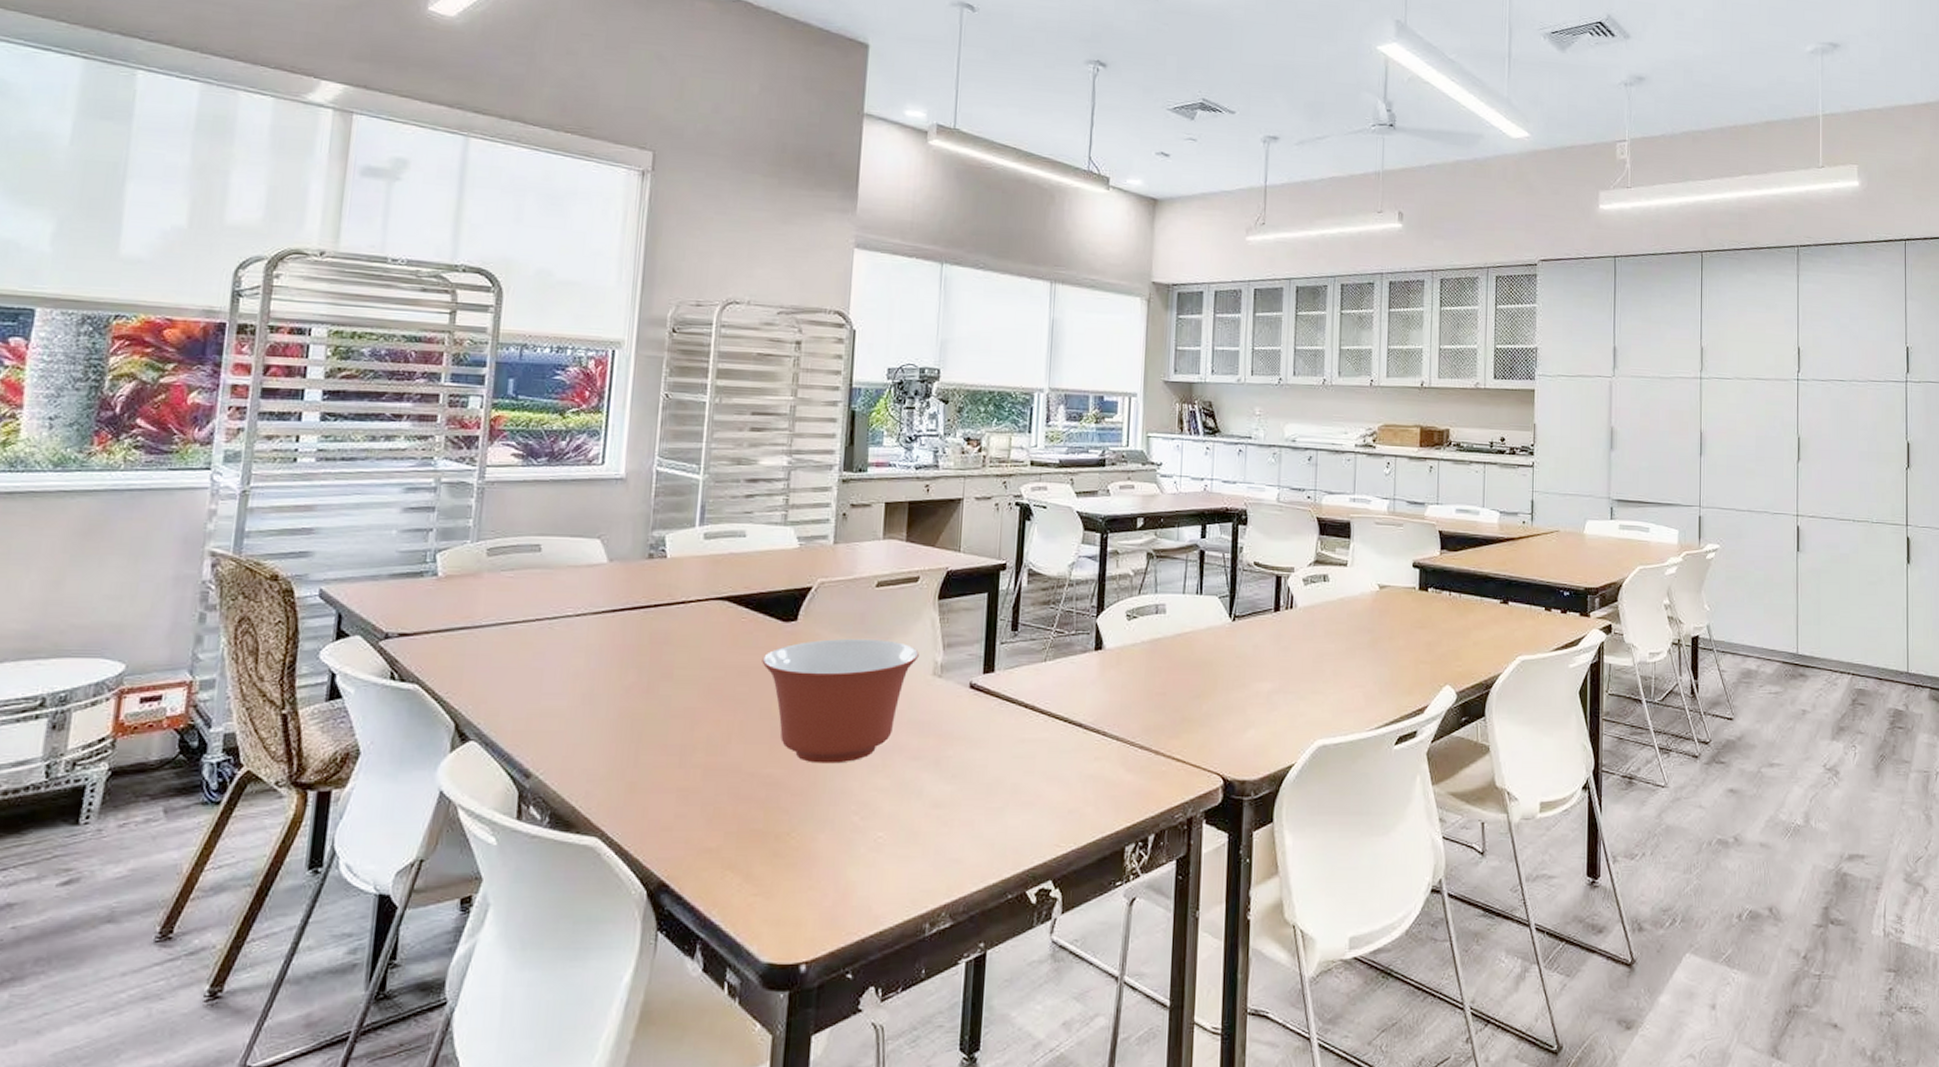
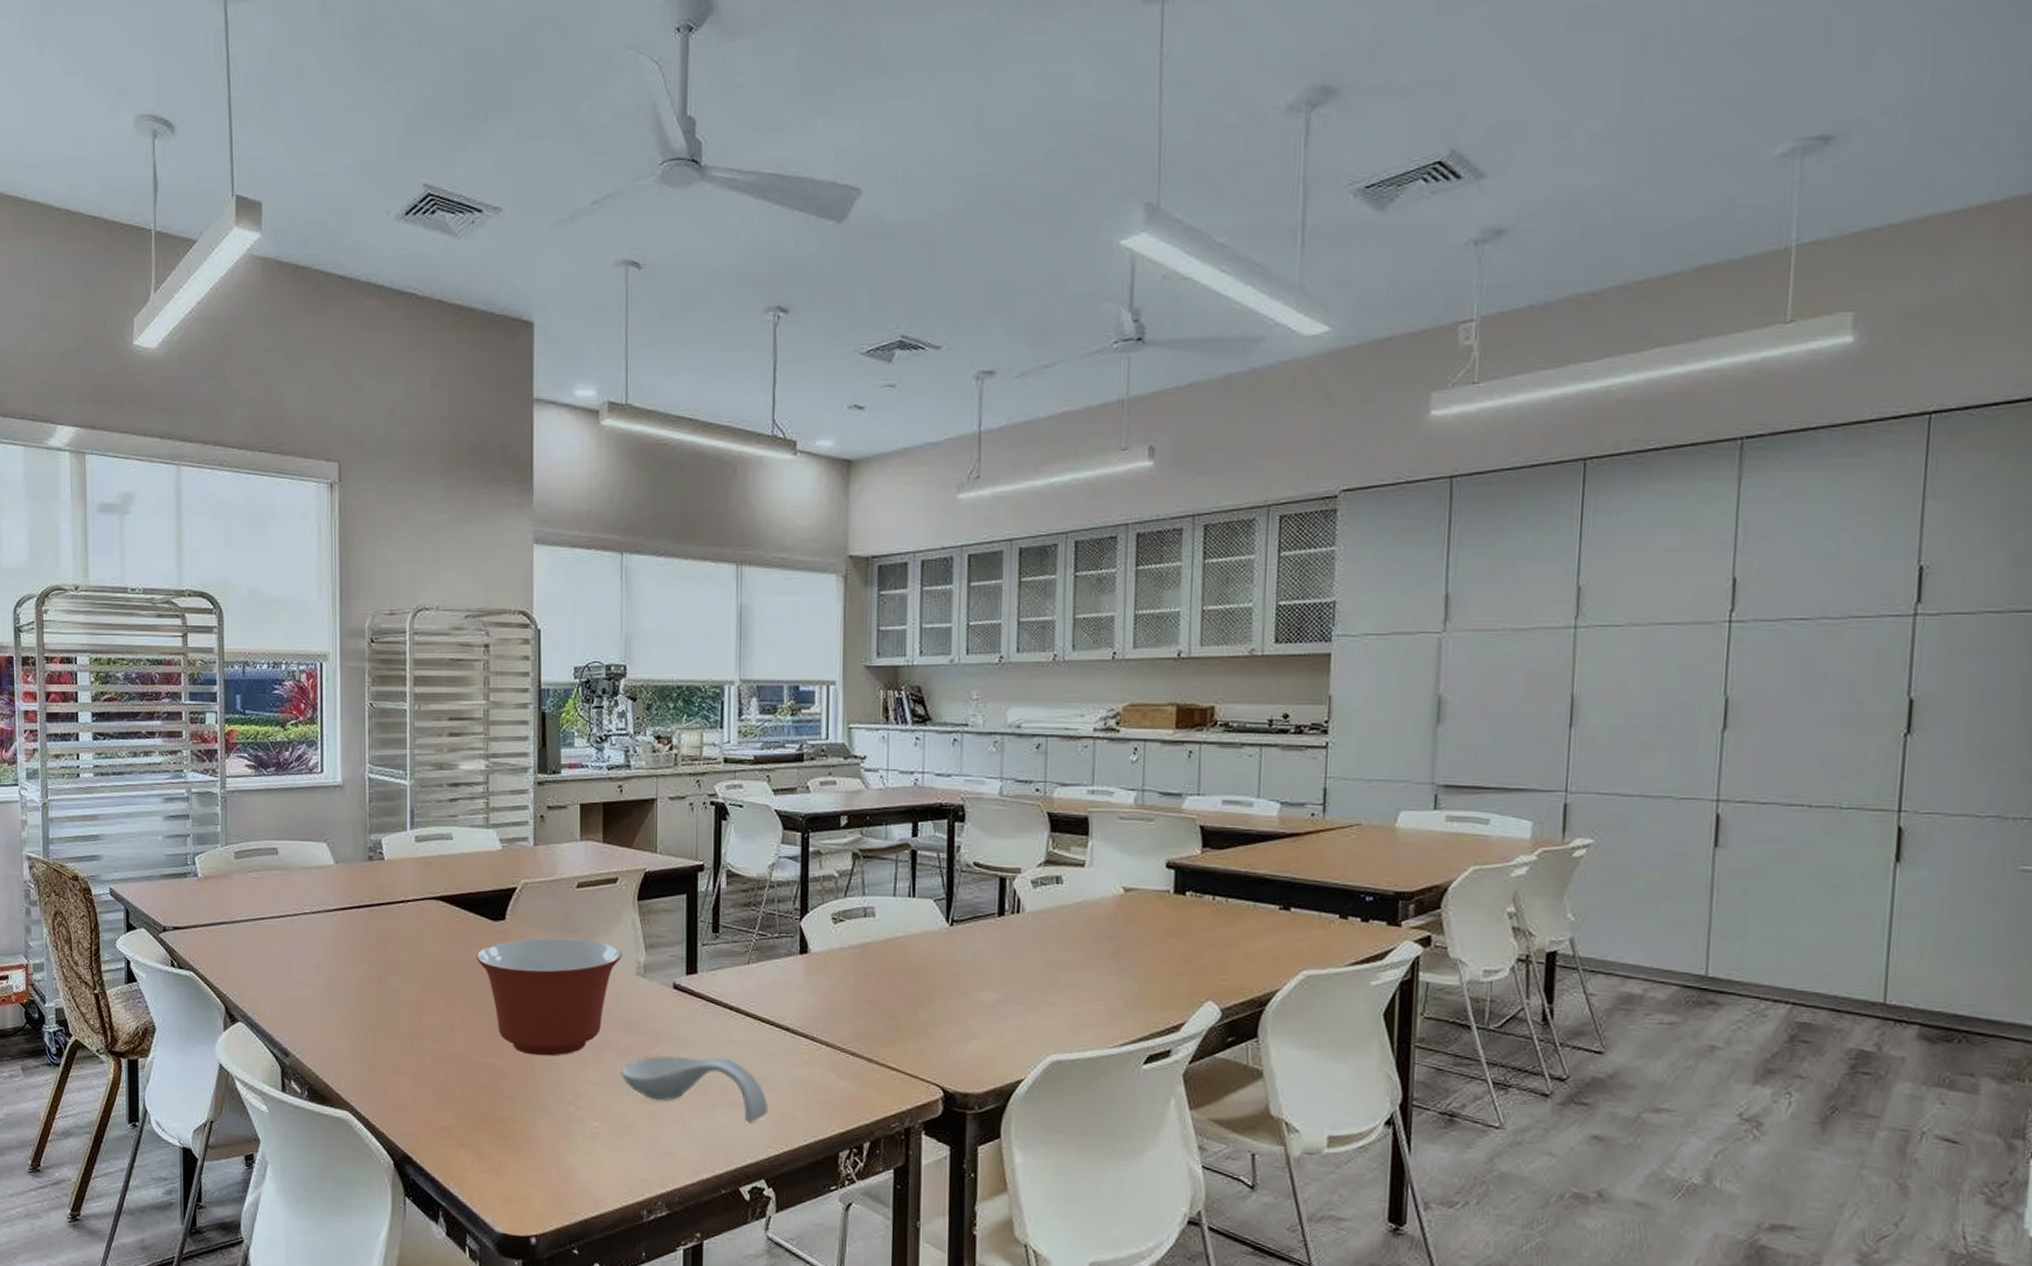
spoon rest: none [910,756,1059,823] -> present [621,1056,769,1124]

